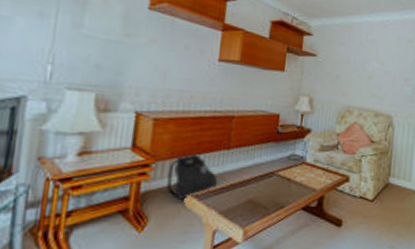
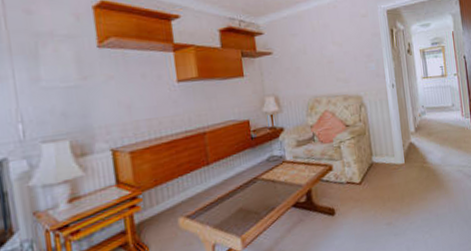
backpack: present [166,152,217,200] -> none [155,175,205,223]

